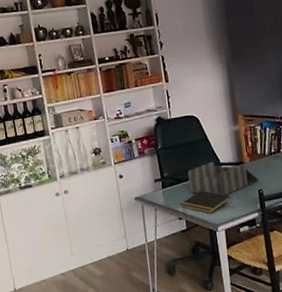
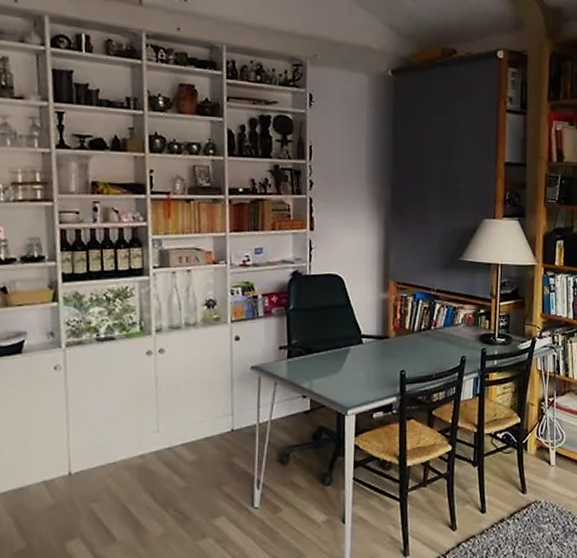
notepad: present [180,190,232,213] -> none [306,364,369,393]
desk organizer: present [187,161,259,196] -> none [320,332,403,374]

